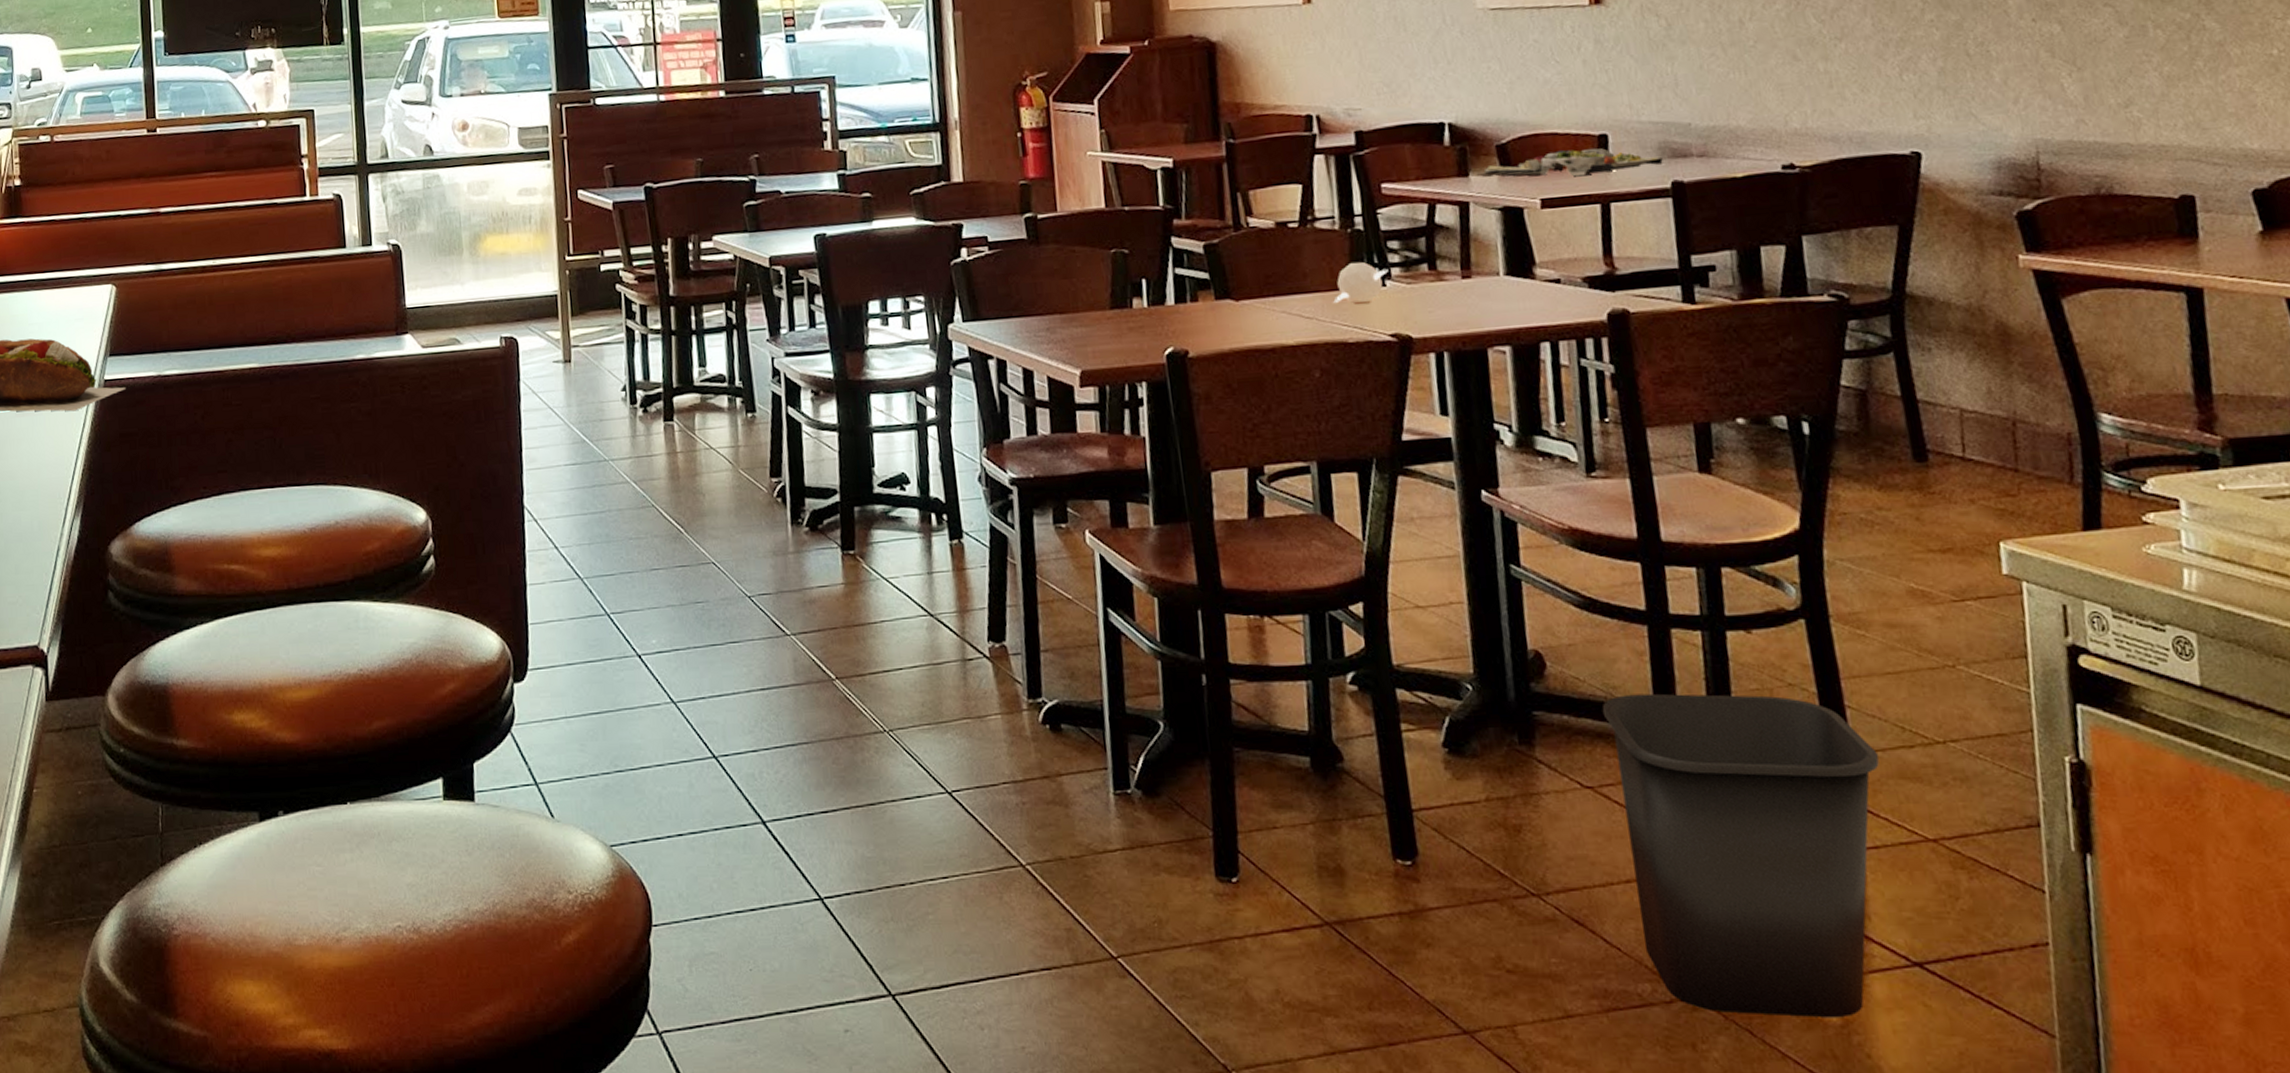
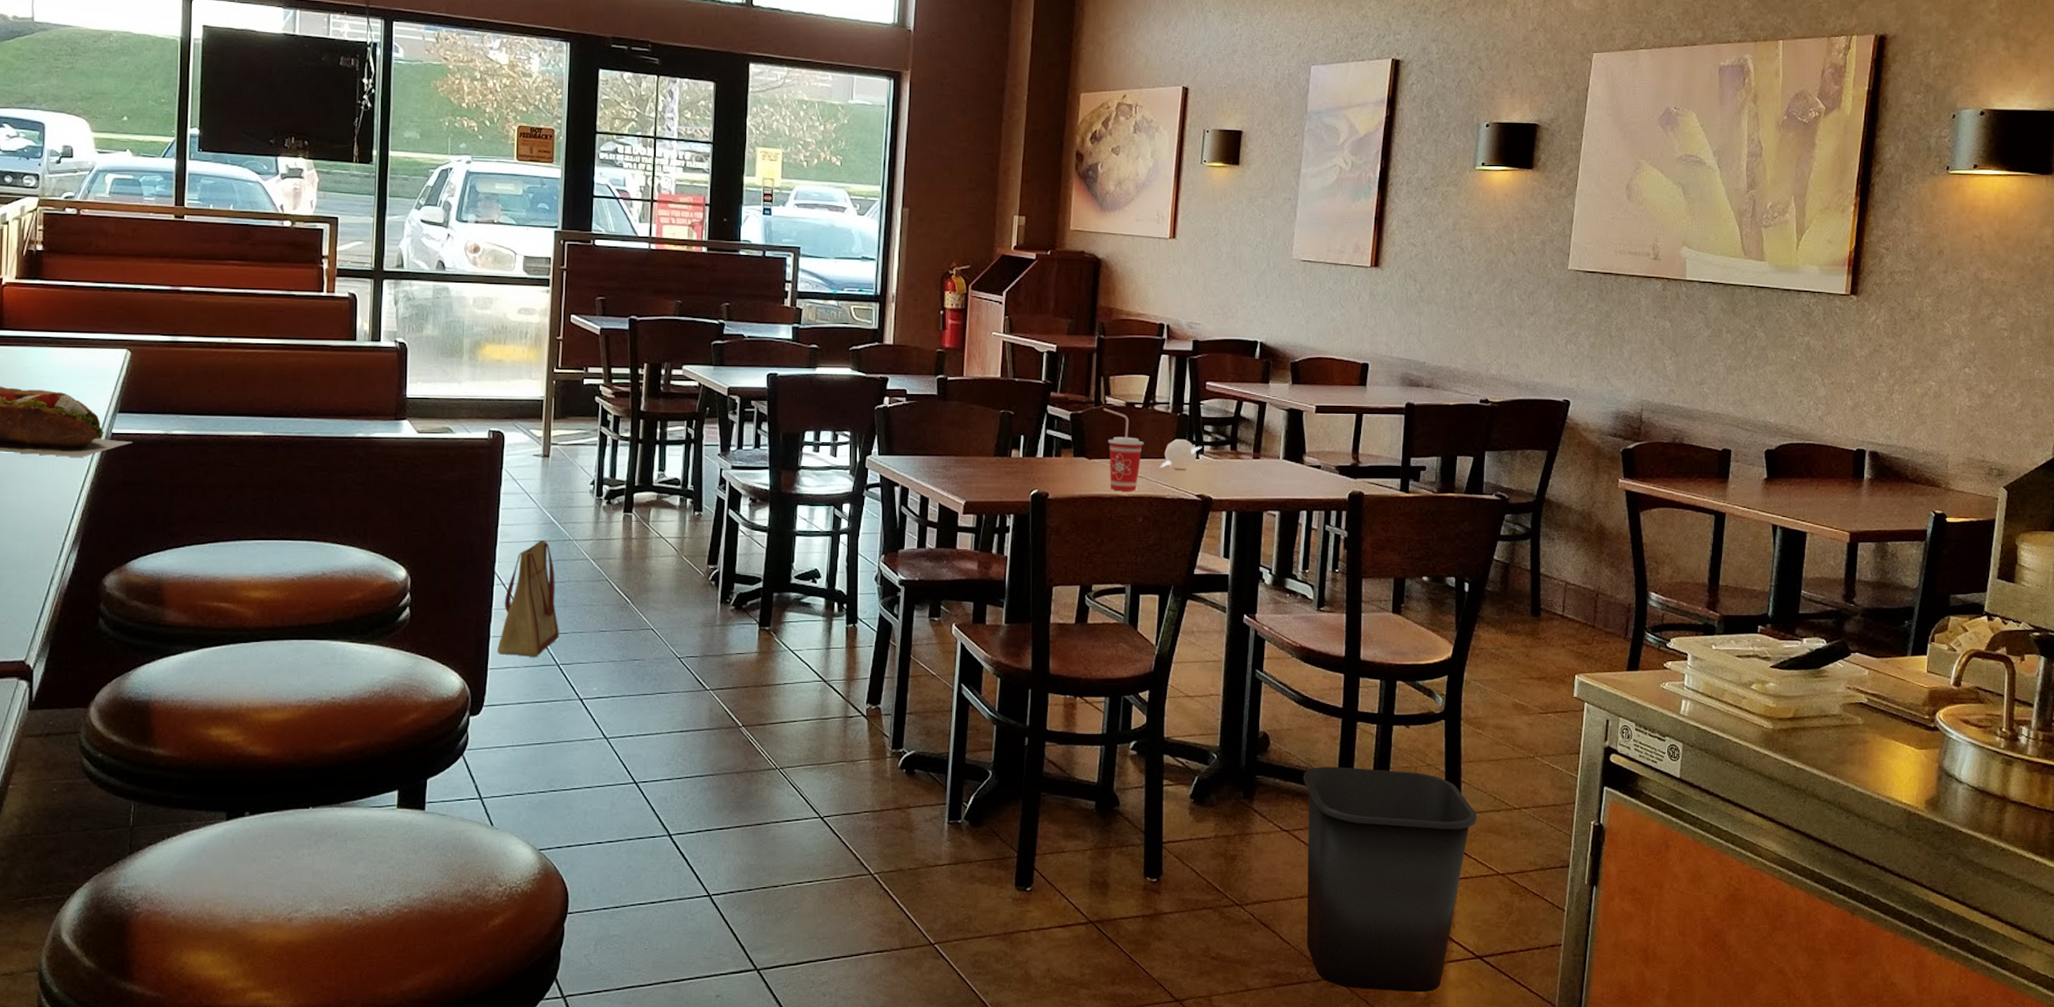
shopping bag: none [536,464,606,607] -> present [497,541,559,657]
beverage cup: none [1245,232,1308,339] -> present [1102,408,1144,491]
food tray: present [1474,148,1663,178] -> none [1273,371,1403,392]

